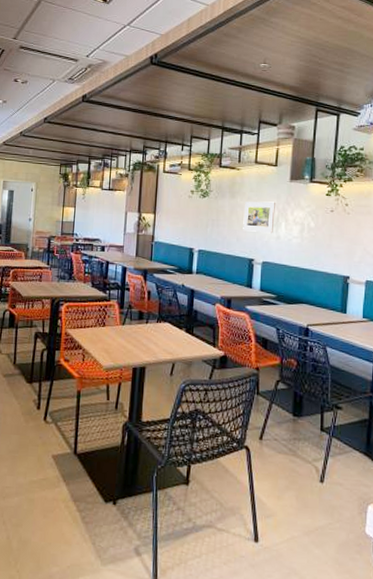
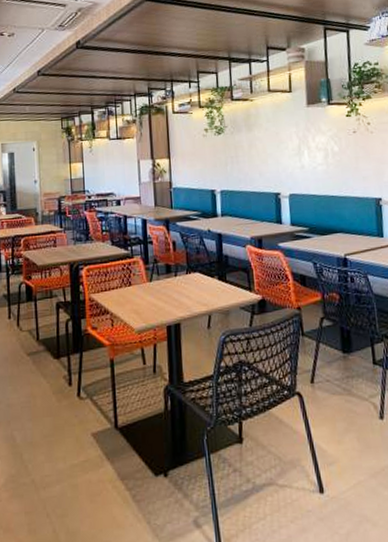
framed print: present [243,201,275,234] -> none [263,130,297,165]

